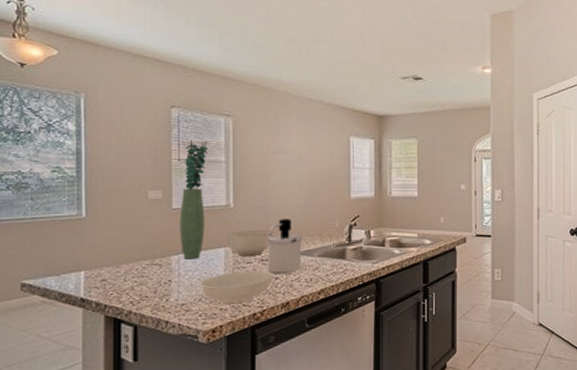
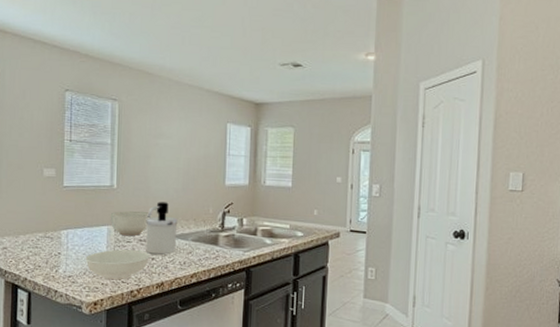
vase: present [179,140,208,259] -> none [68,123,96,235]

